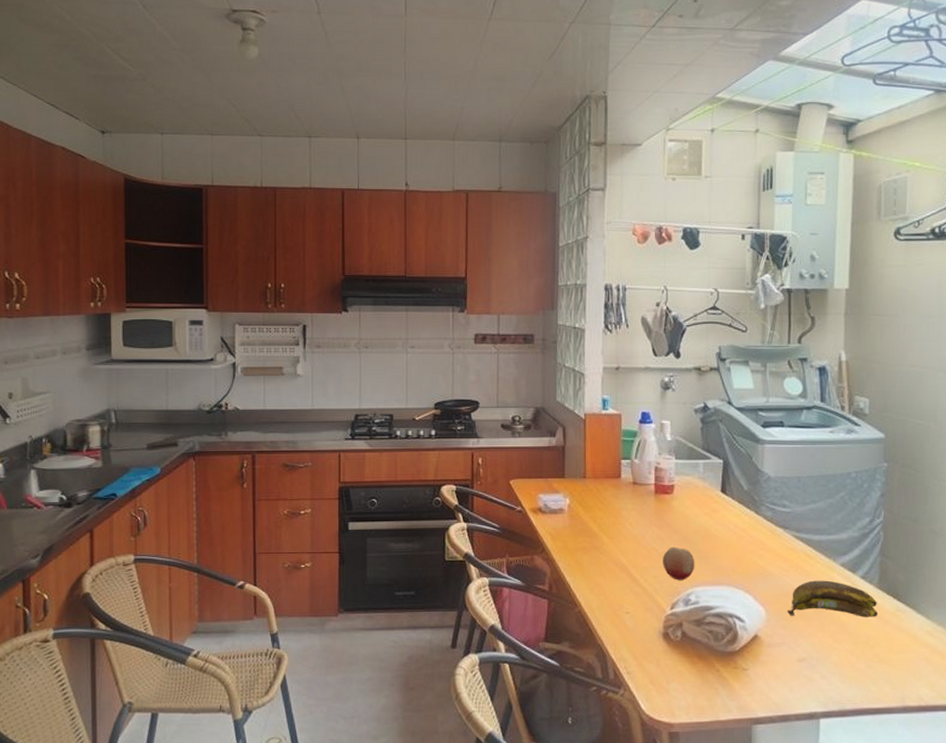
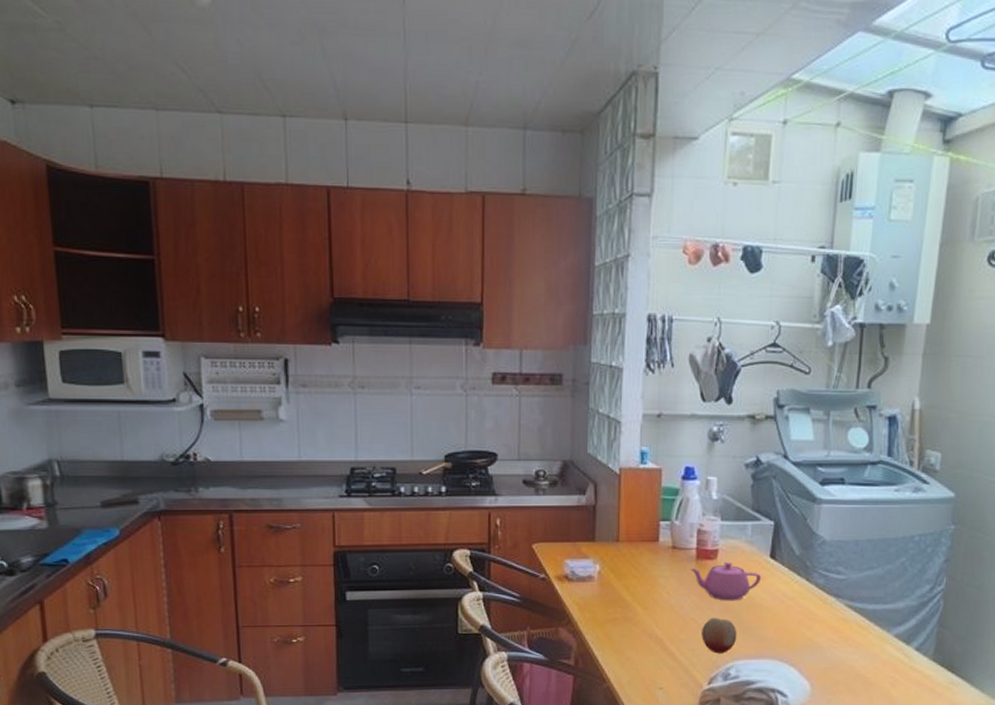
teapot: none [649,496,715,532] -> present [689,561,762,601]
banana: present [787,580,877,617] -> none [834,652,930,691]

